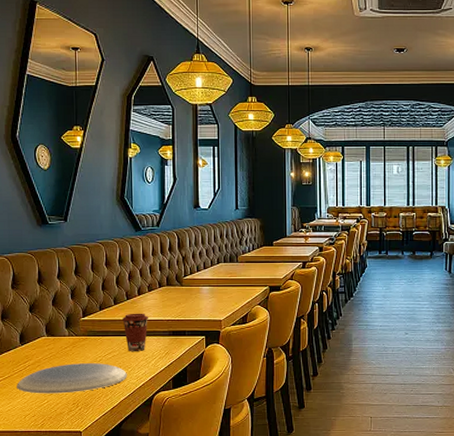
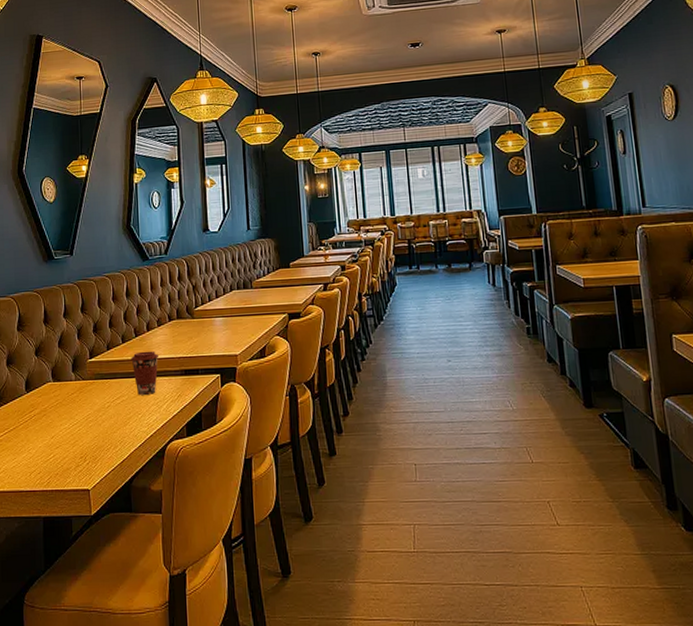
plate: present [16,363,127,394] -> none [22,410,137,448]

